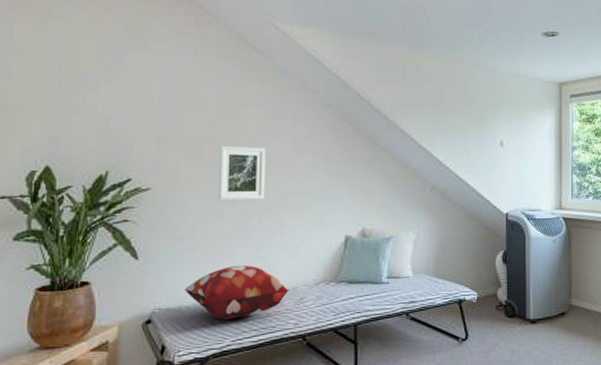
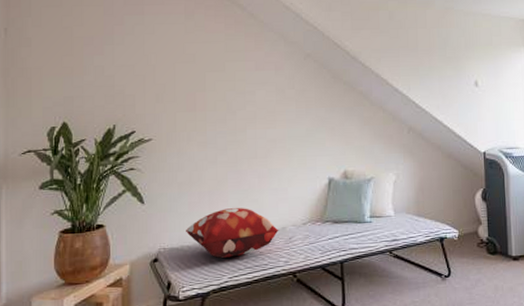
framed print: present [218,146,266,201] -> none [211,97,253,148]

